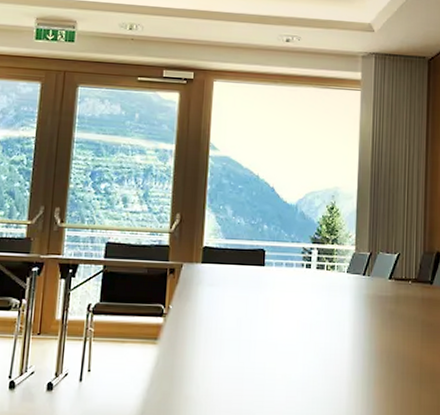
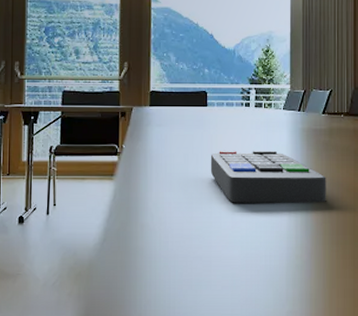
remote control: none [265,315,391,378] -> present [210,150,326,204]

